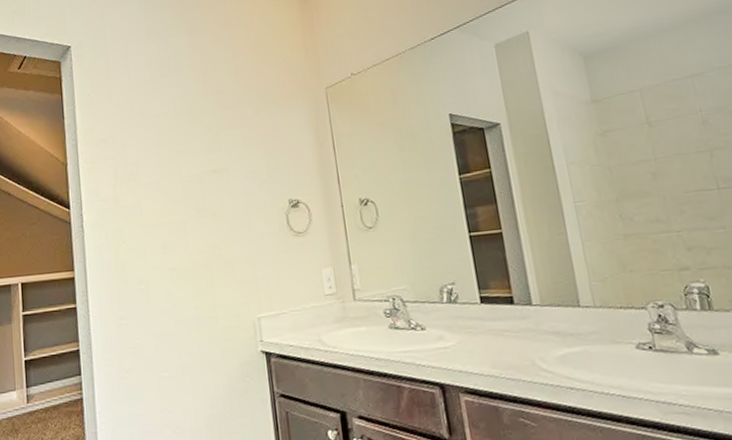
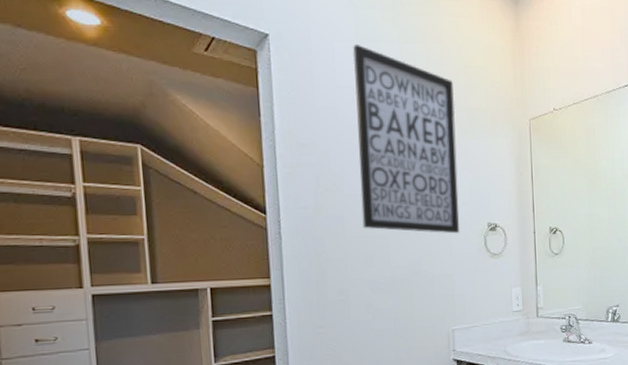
wall art: none [144,41,259,216] -> present [352,43,460,234]

